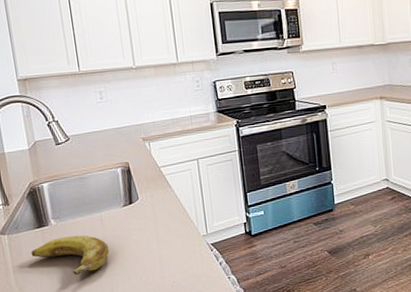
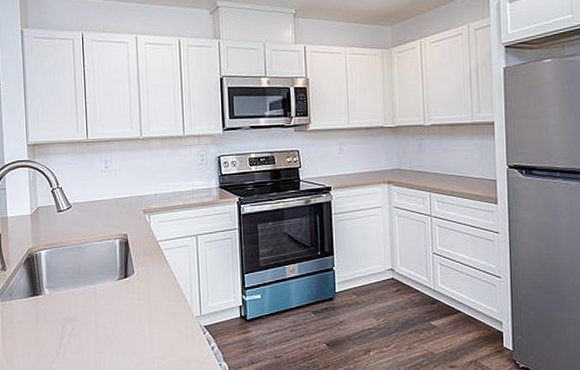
banana: present [31,235,110,275] -> none [22,307,100,349]

